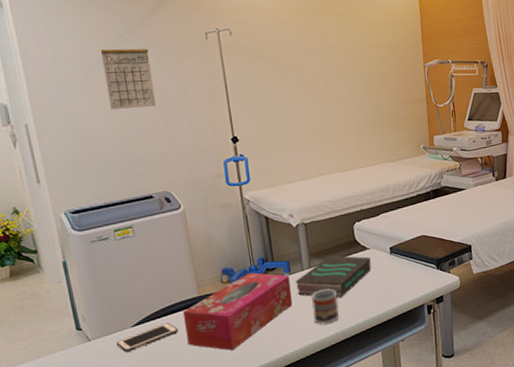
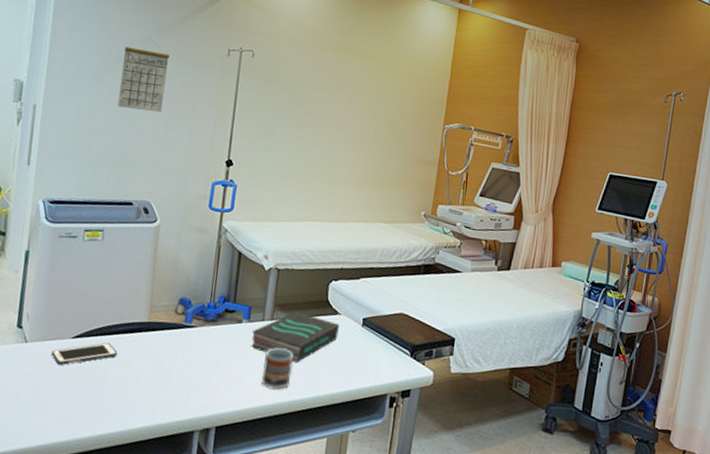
tissue box: present [182,273,293,351] -> none [122,310,247,393]

